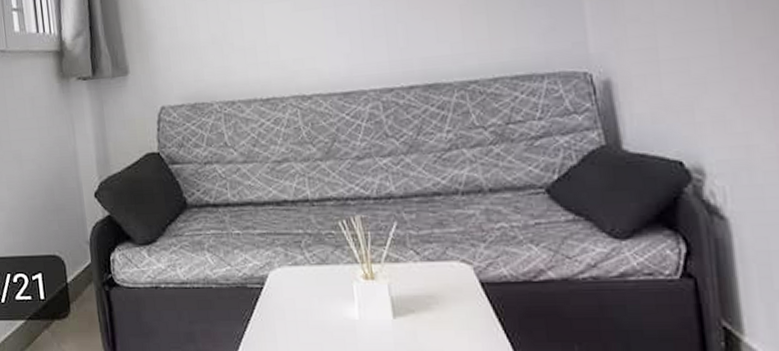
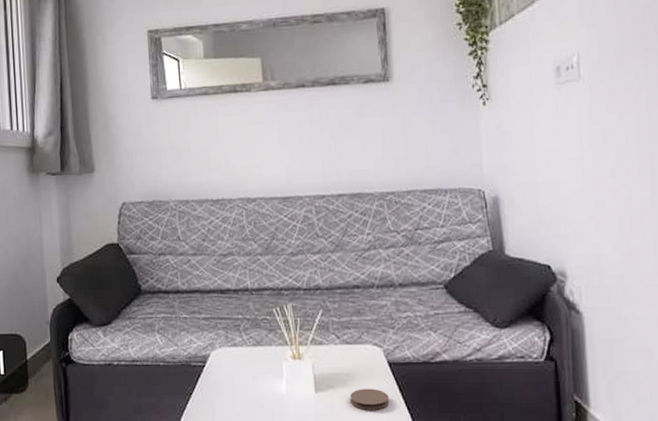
coaster: none [436,313,483,338] -> present [350,388,389,410]

